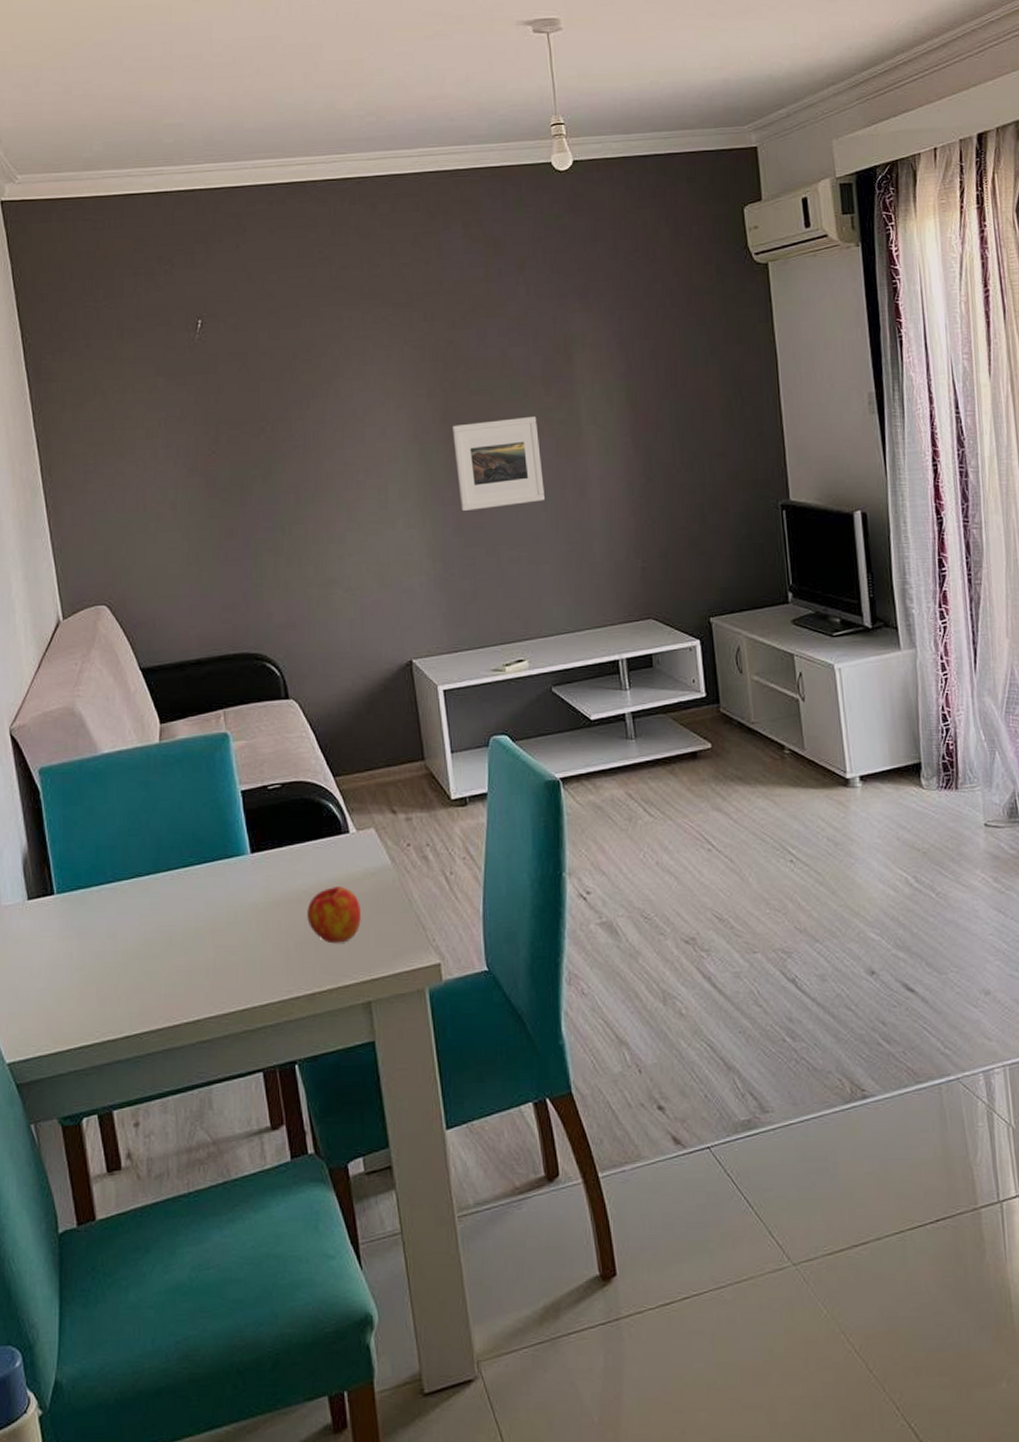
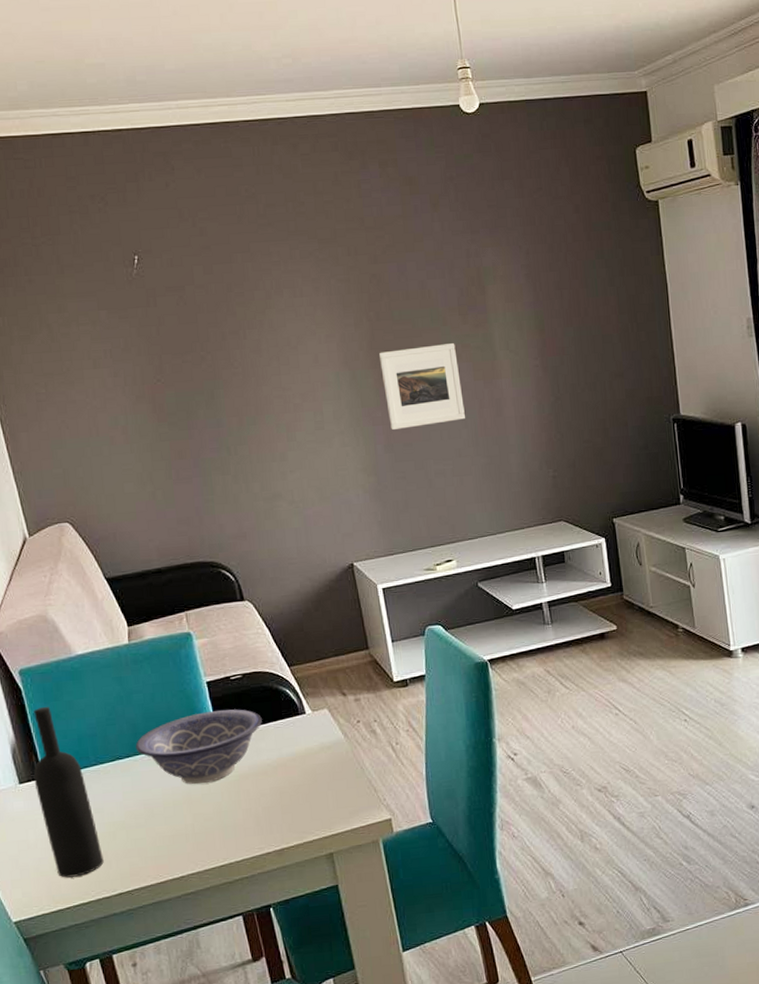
wine bottle: none [44,812,112,1014] -> present [33,707,104,878]
decorative bowl: none [158,823,300,911] -> present [135,709,262,785]
apple: present [307,886,361,944] -> none [272,759,320,807]

